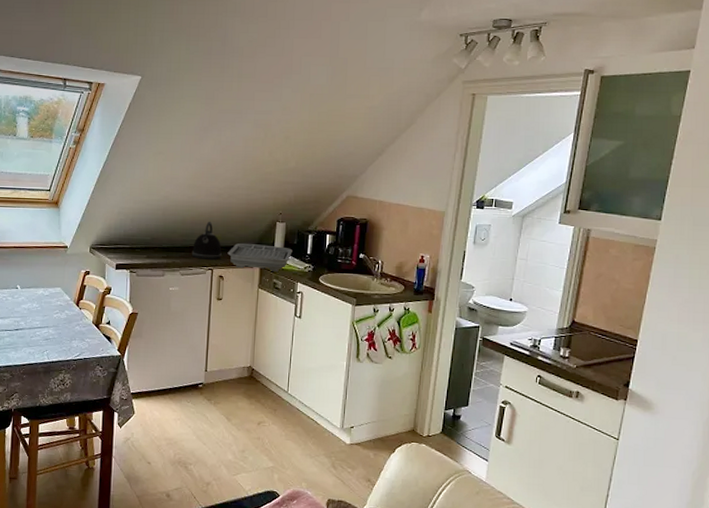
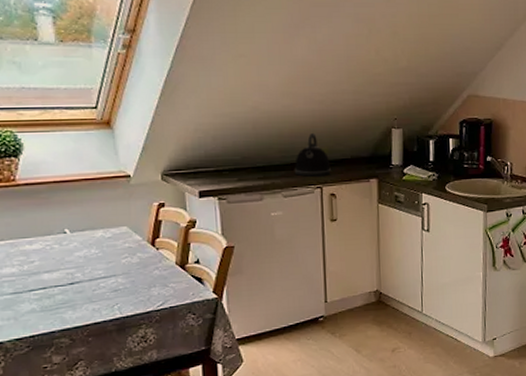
dish rack: present [227,243,293,273] -> none [337,154,413,185]

